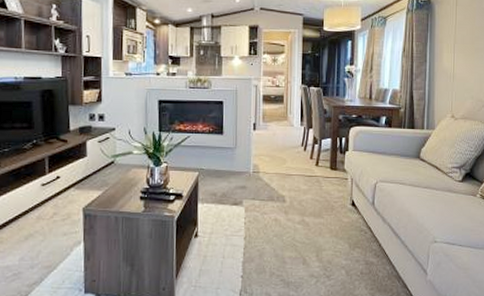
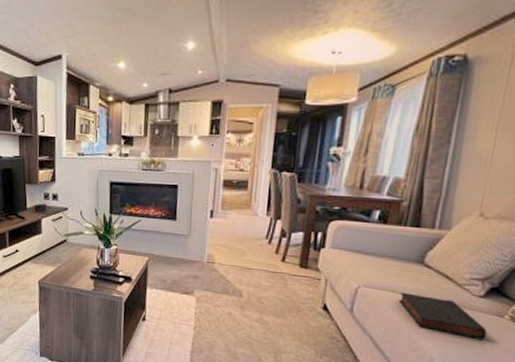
book: none [406,184,468,217] -> present [398,292,488,341]

